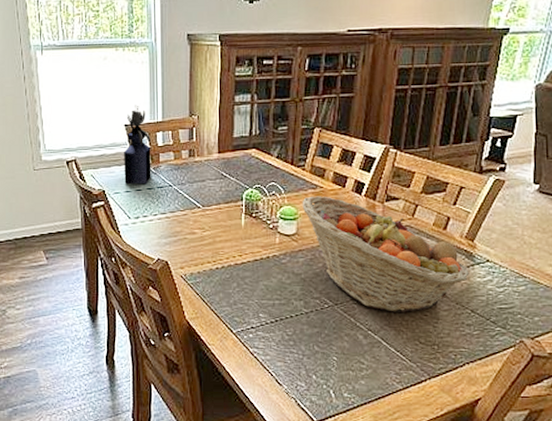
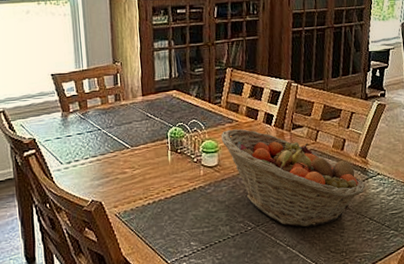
vase: present [123,105,151,184] -> none [51,55,80,131]

